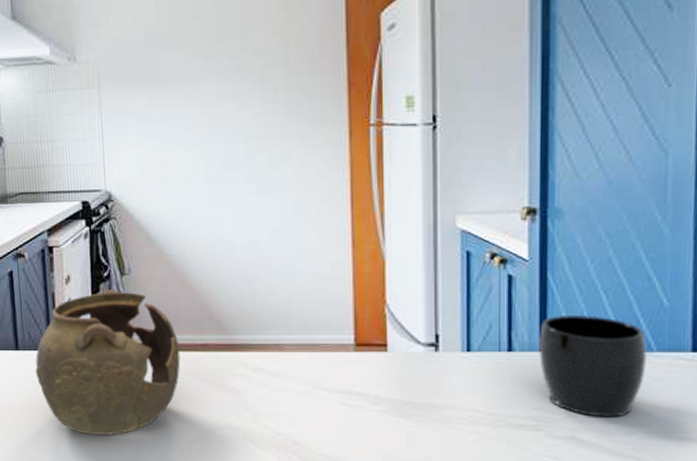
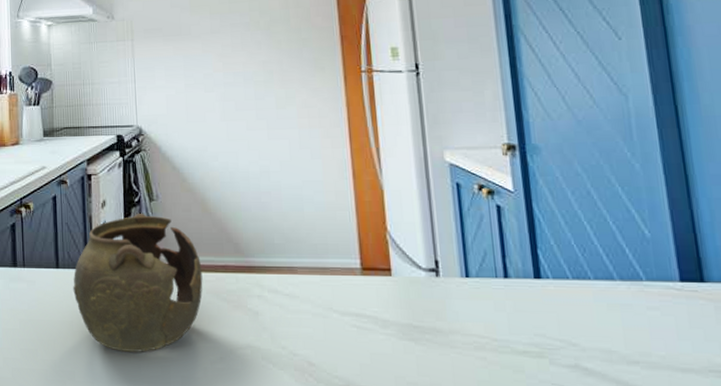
mug: present [539,315,648,417] -> none [532,244,639,346]

